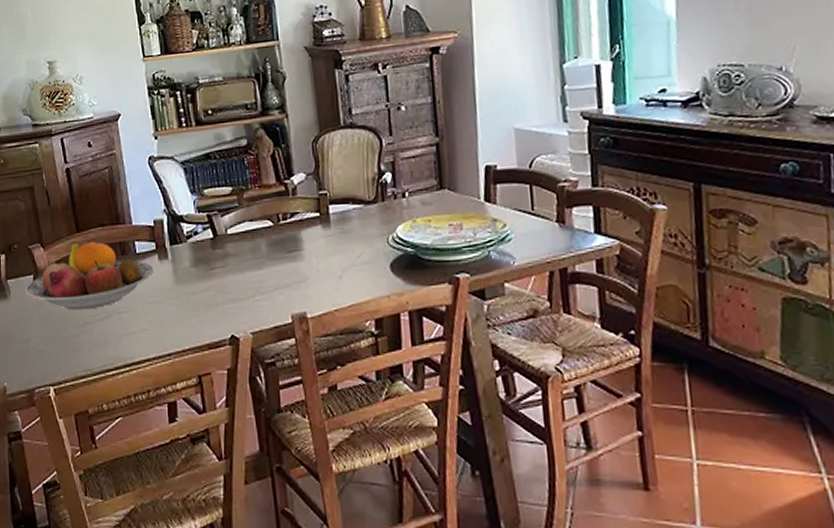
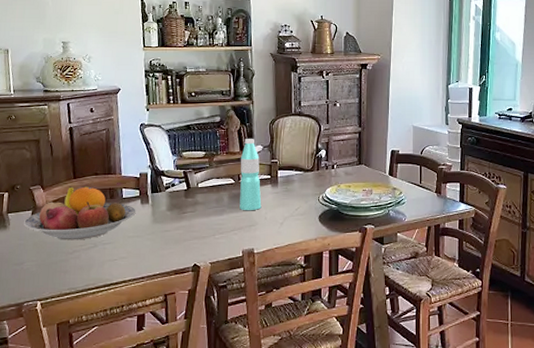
water bottle: none [277,165,312,262] -> present [240,139,262,211]

